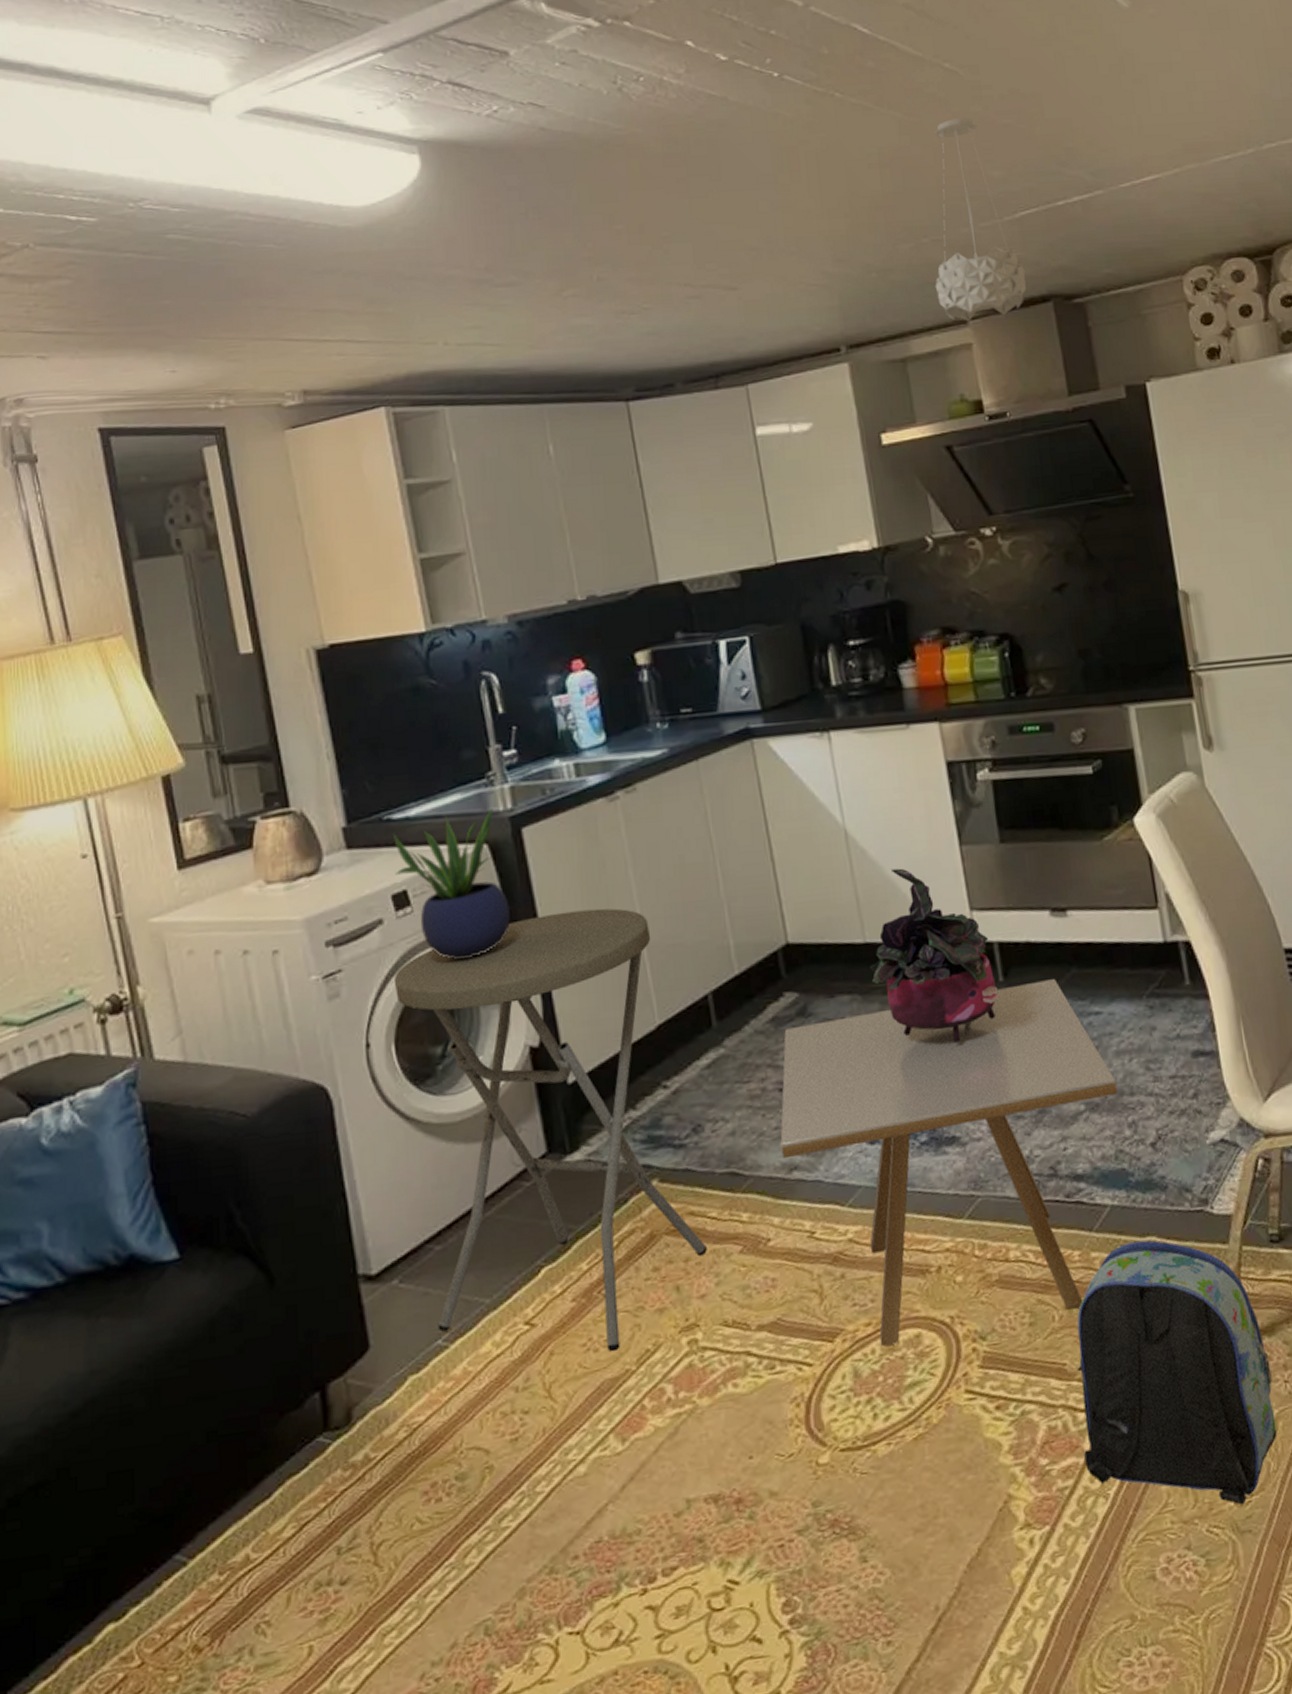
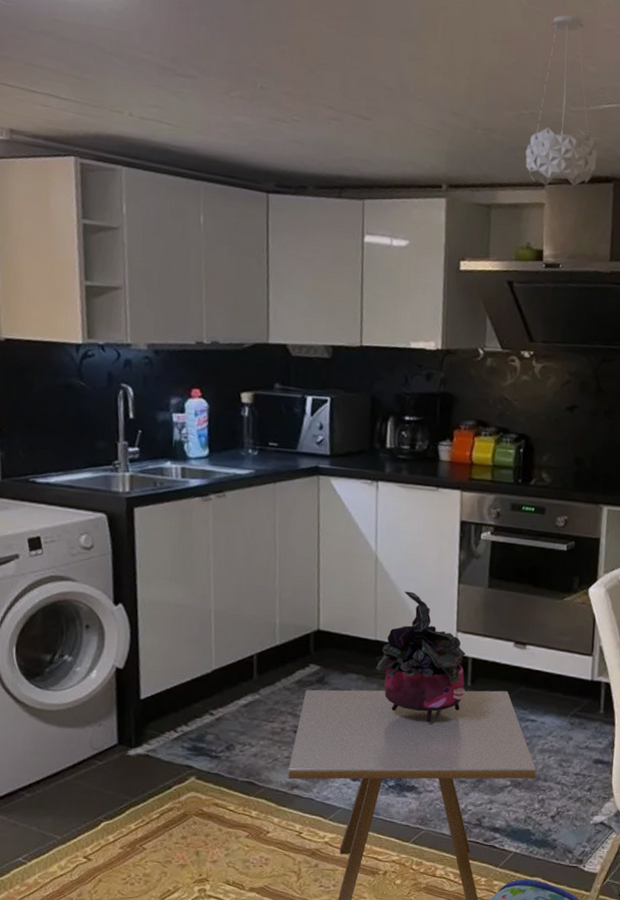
potted plant: present [393,809,510,959] -> none [33,488,117,595]
side table: present [393,908,707,1352] -> none [20,575,223,887]

